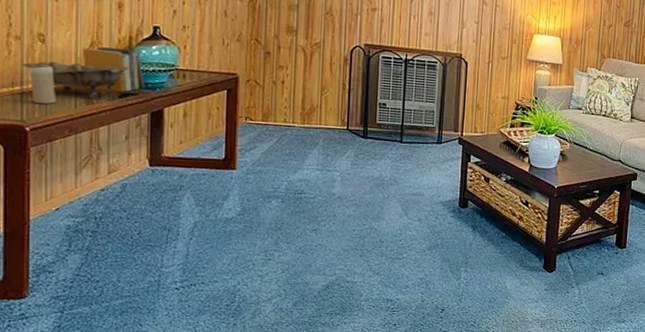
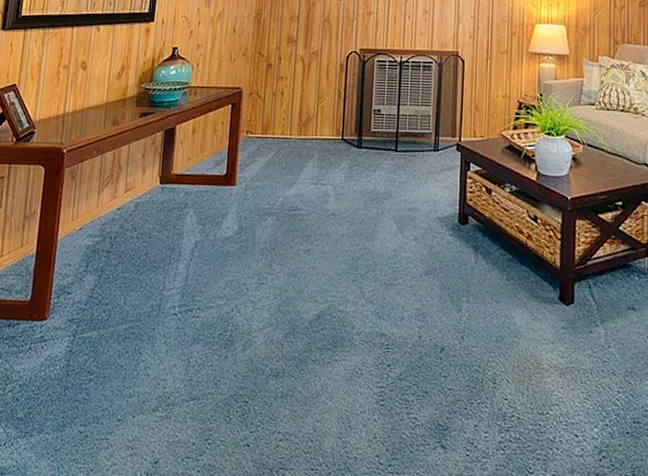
decorative bowl: present [22,61,130,99] -> none [67,86,151,120]
candle: present [29,64,57,105] -> none [71,90,91,127]
books: present [83,47,145,93] -> none [113,70,162,112]

